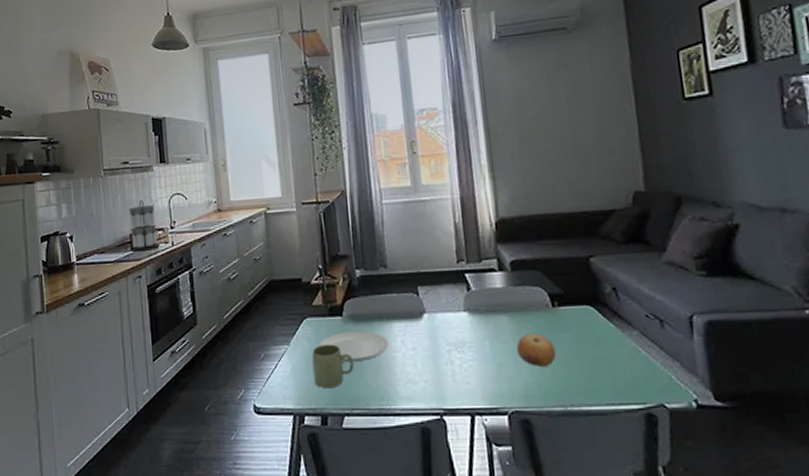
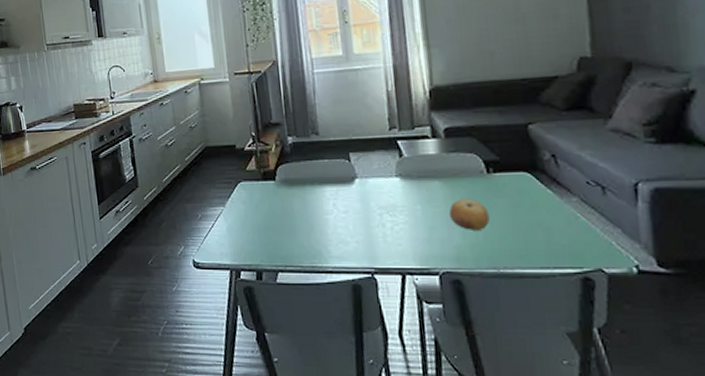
spice rack: present [129,200,158,252] -> none [72,73,100,120]
mug: present [311,344,355,389] -> none [246,206,288,247]
plate: present [318,330,389,363] -> none [252,194,321,223]

